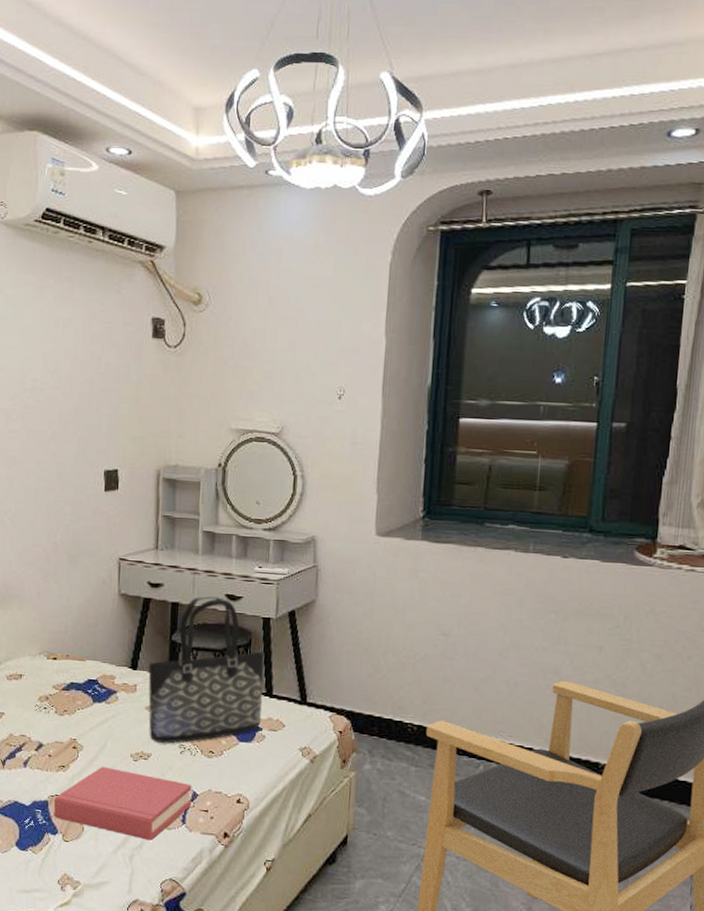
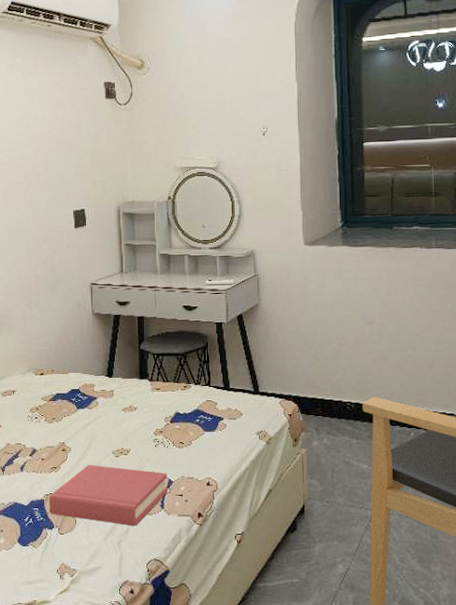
tote bag: present [148,596,265,744] -> none [122,309,222,439]

